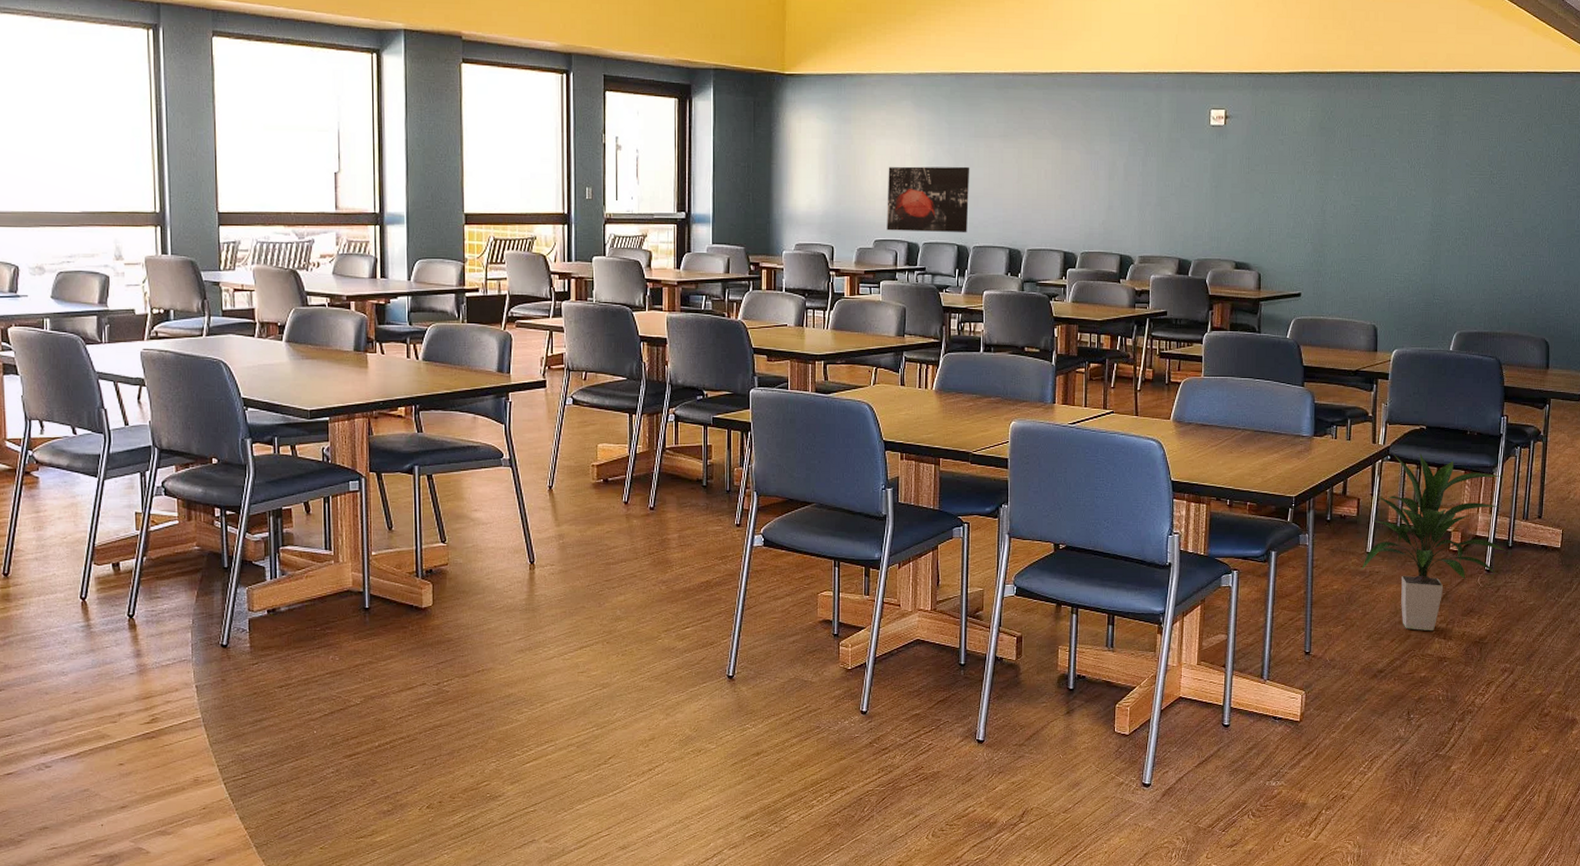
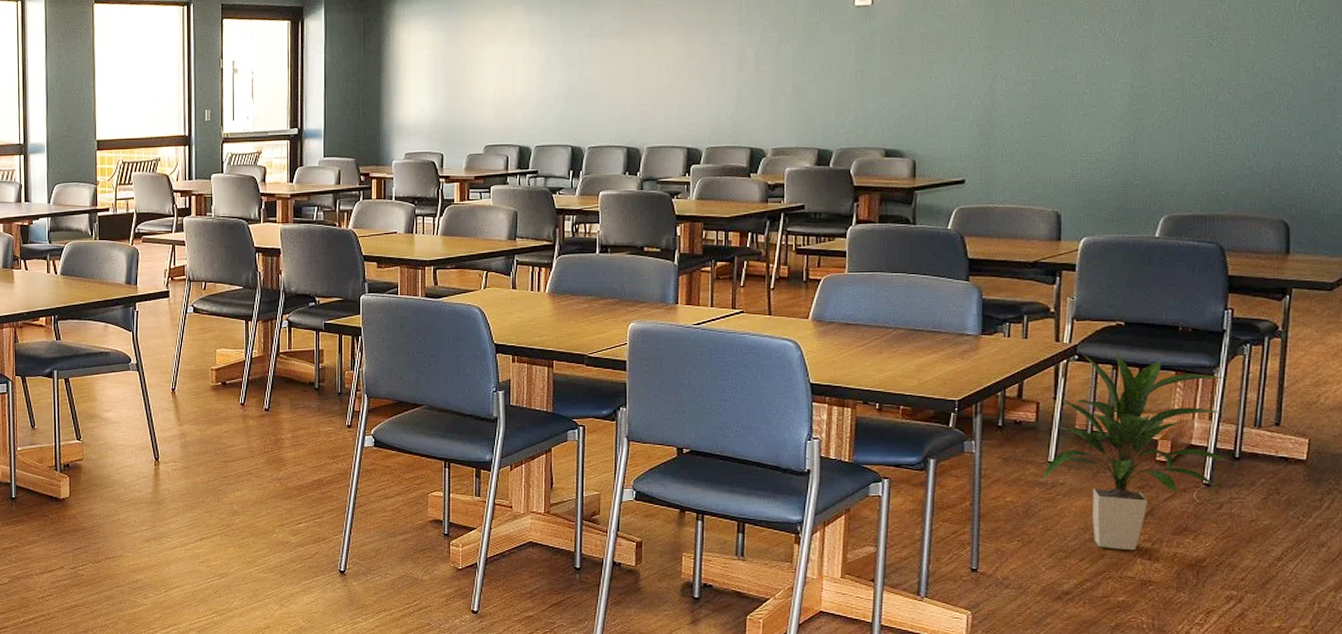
wall art: present [887,166,970,233] -> none [497,67,585,136]

